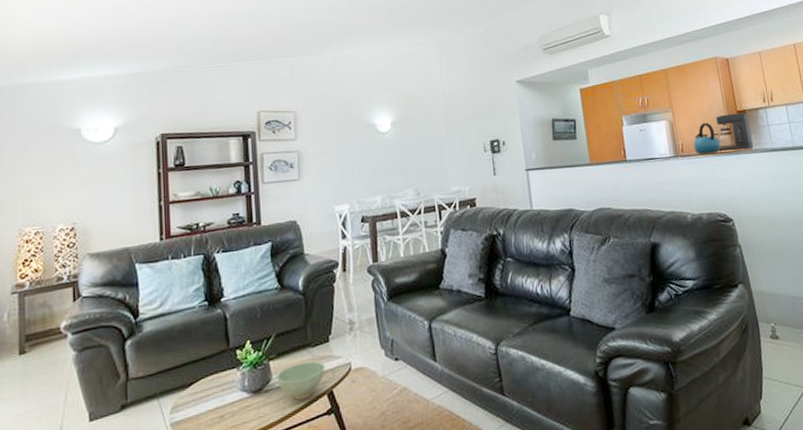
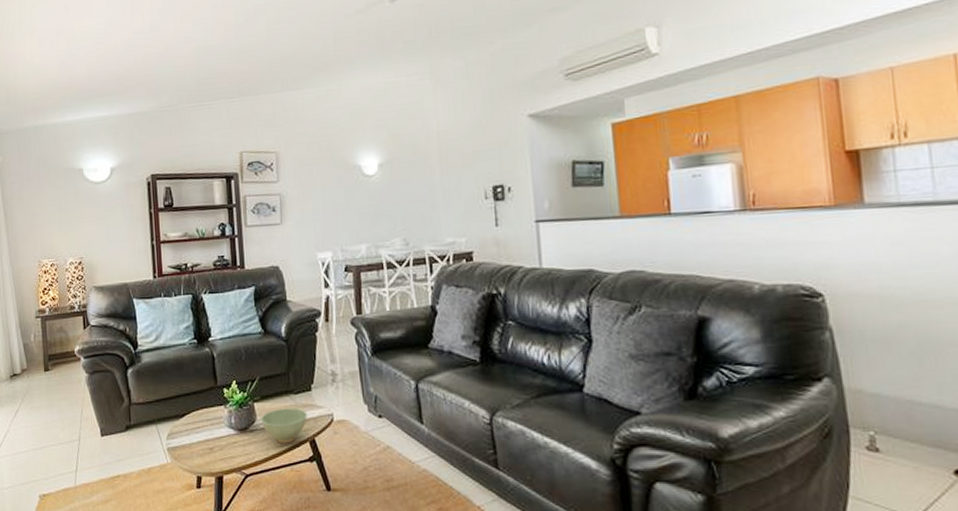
kettle: present [693,122,721,155] -> none [770,166,814,209]
coffee maker: present [713,112,753,152] -> none [803,152,867,206]

